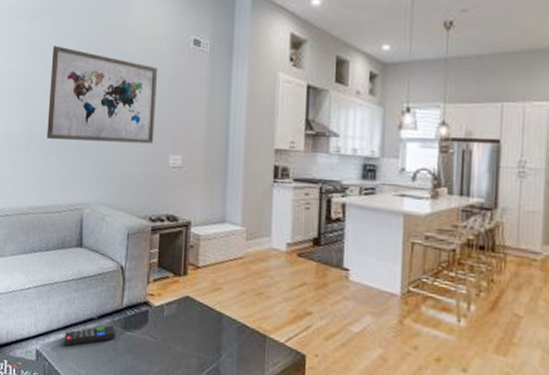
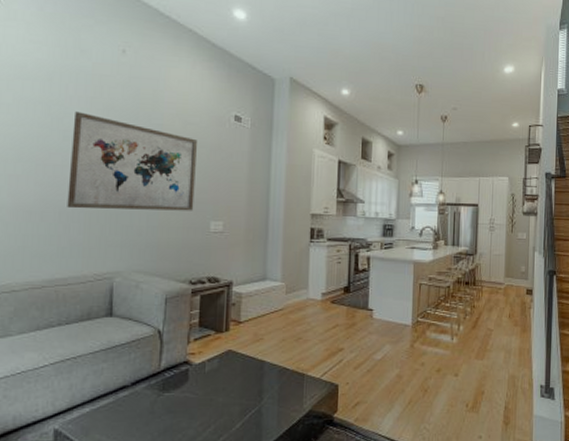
remote control: present [65,325,115,346] -> none [91,389,152,419]

